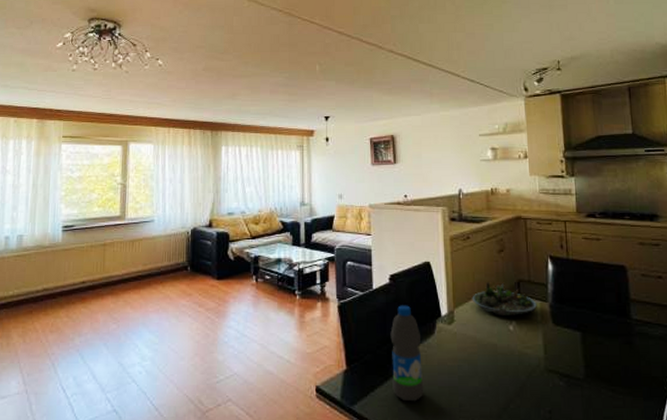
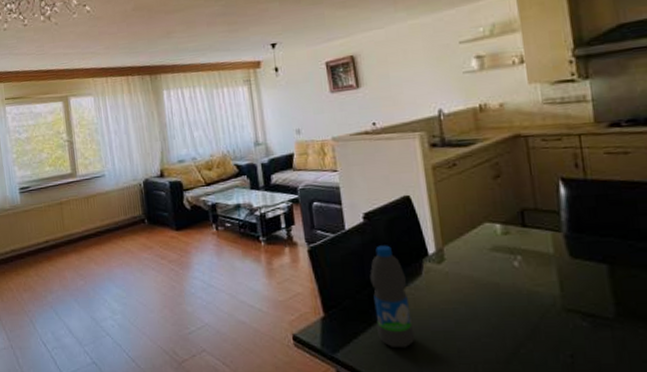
succulent planter: present [472,282,537,315] -> none [464,214,548,251]

